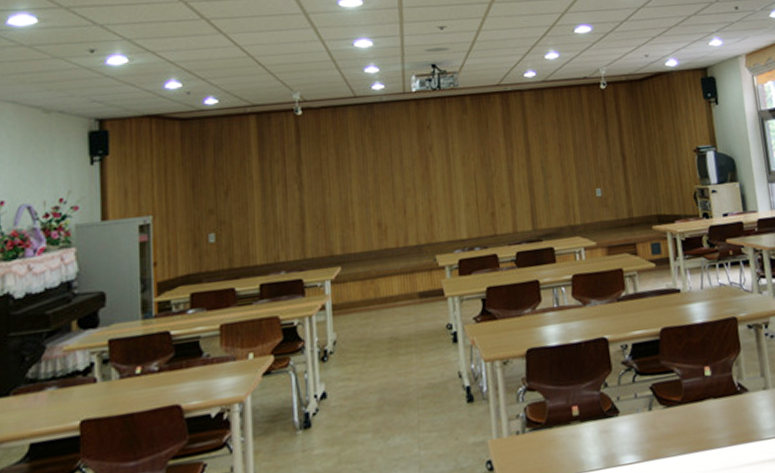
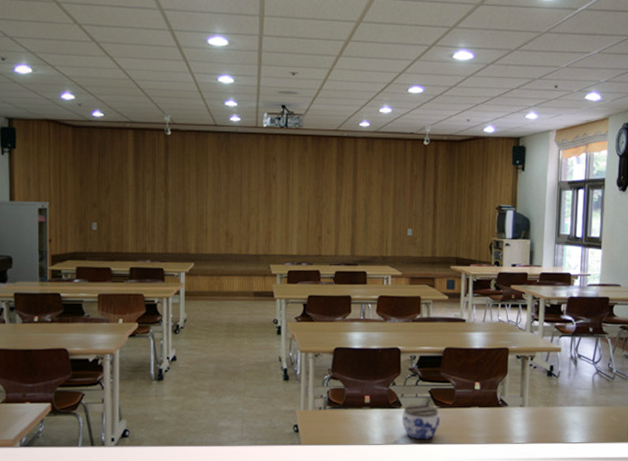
jar: none [620,405,670,455] -> present [401,404,440,440]

